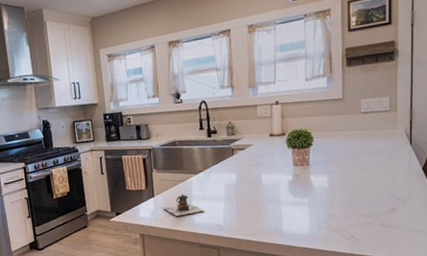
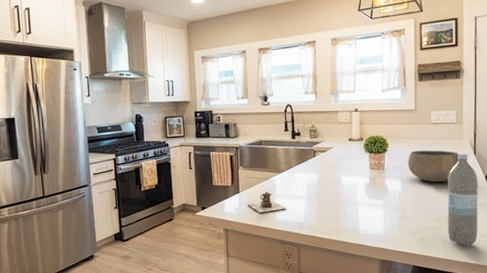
bowl: none [334,141,393,177] -> present [407,150,460,182]
water bottle: none [379,144,414,243] -> present [447,154,478,246]

